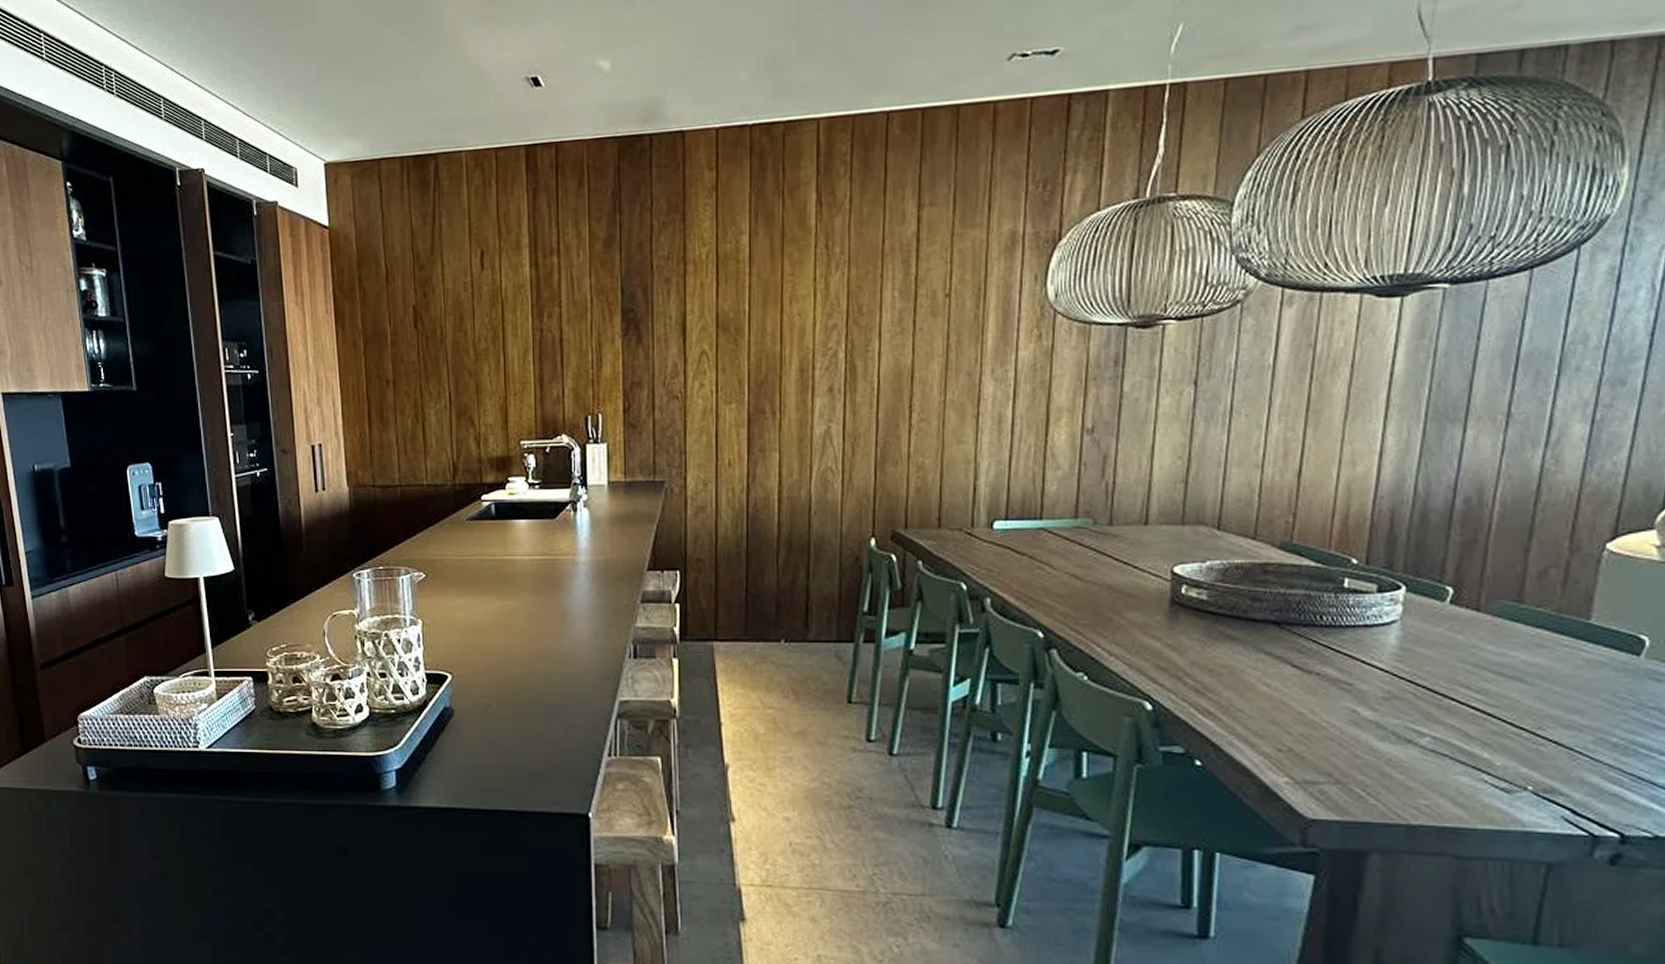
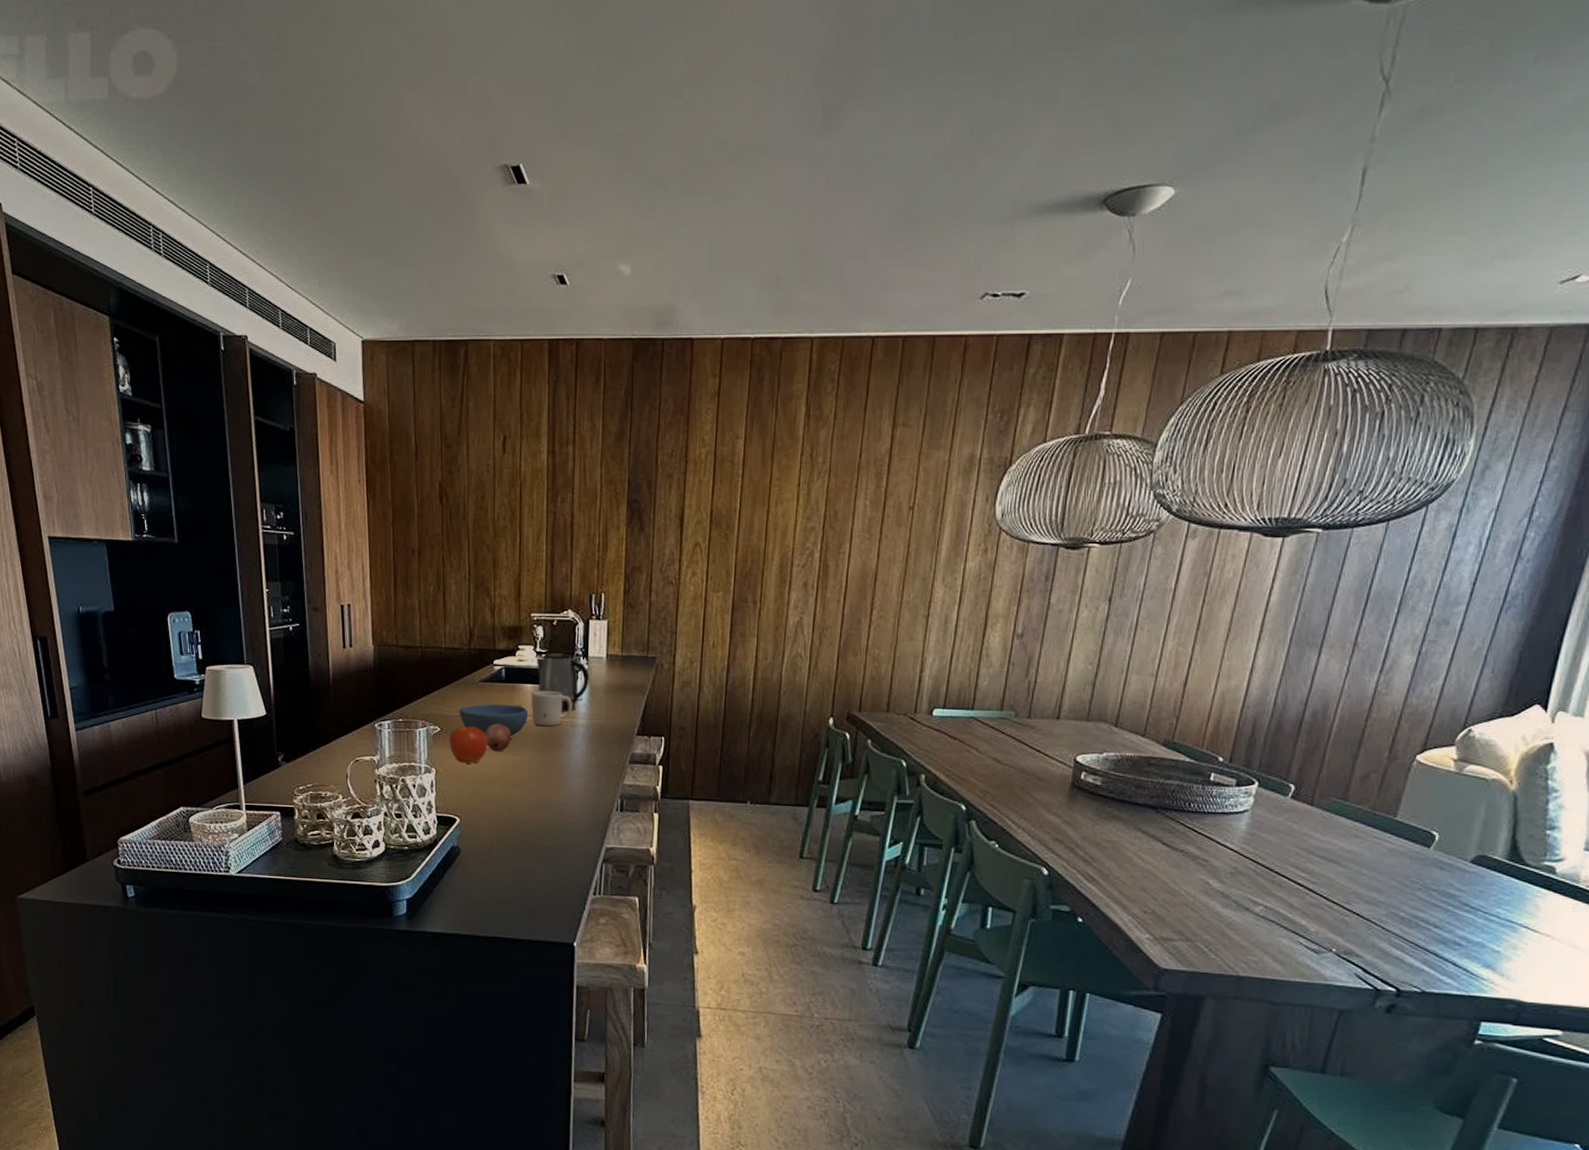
fruit: none [436,570,479,612] -> present [449,726,488,764]
bowl: none [445,543,524,579] -> present [459,704,529,736]
fruit: none [475,566,505,598] -> present [485,723,511,752]
mug: none [525,526,573,566] -> present [531,691,573,727]
kettle: none [529,483,590,548] -> present [536,653,590,712]

